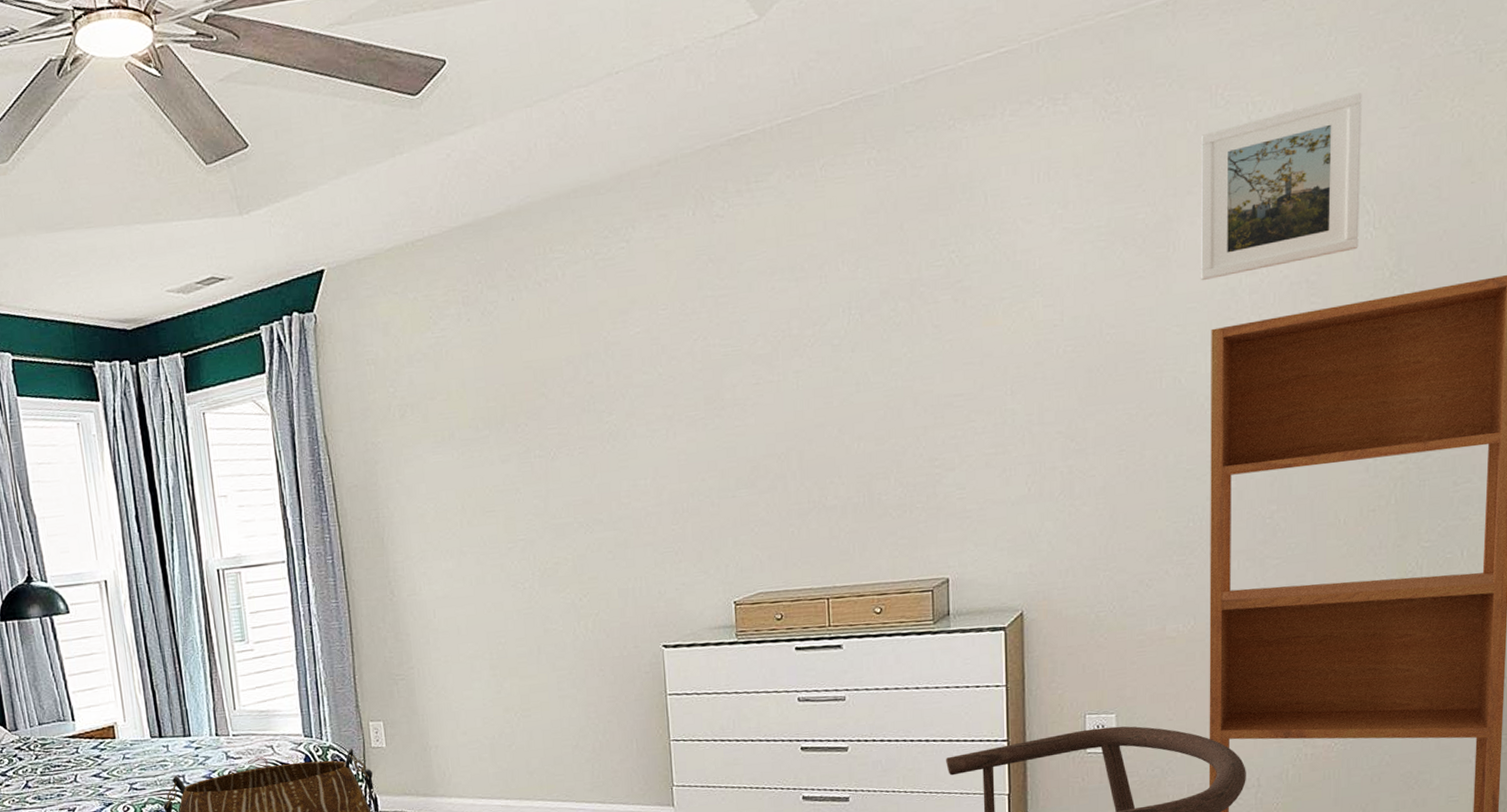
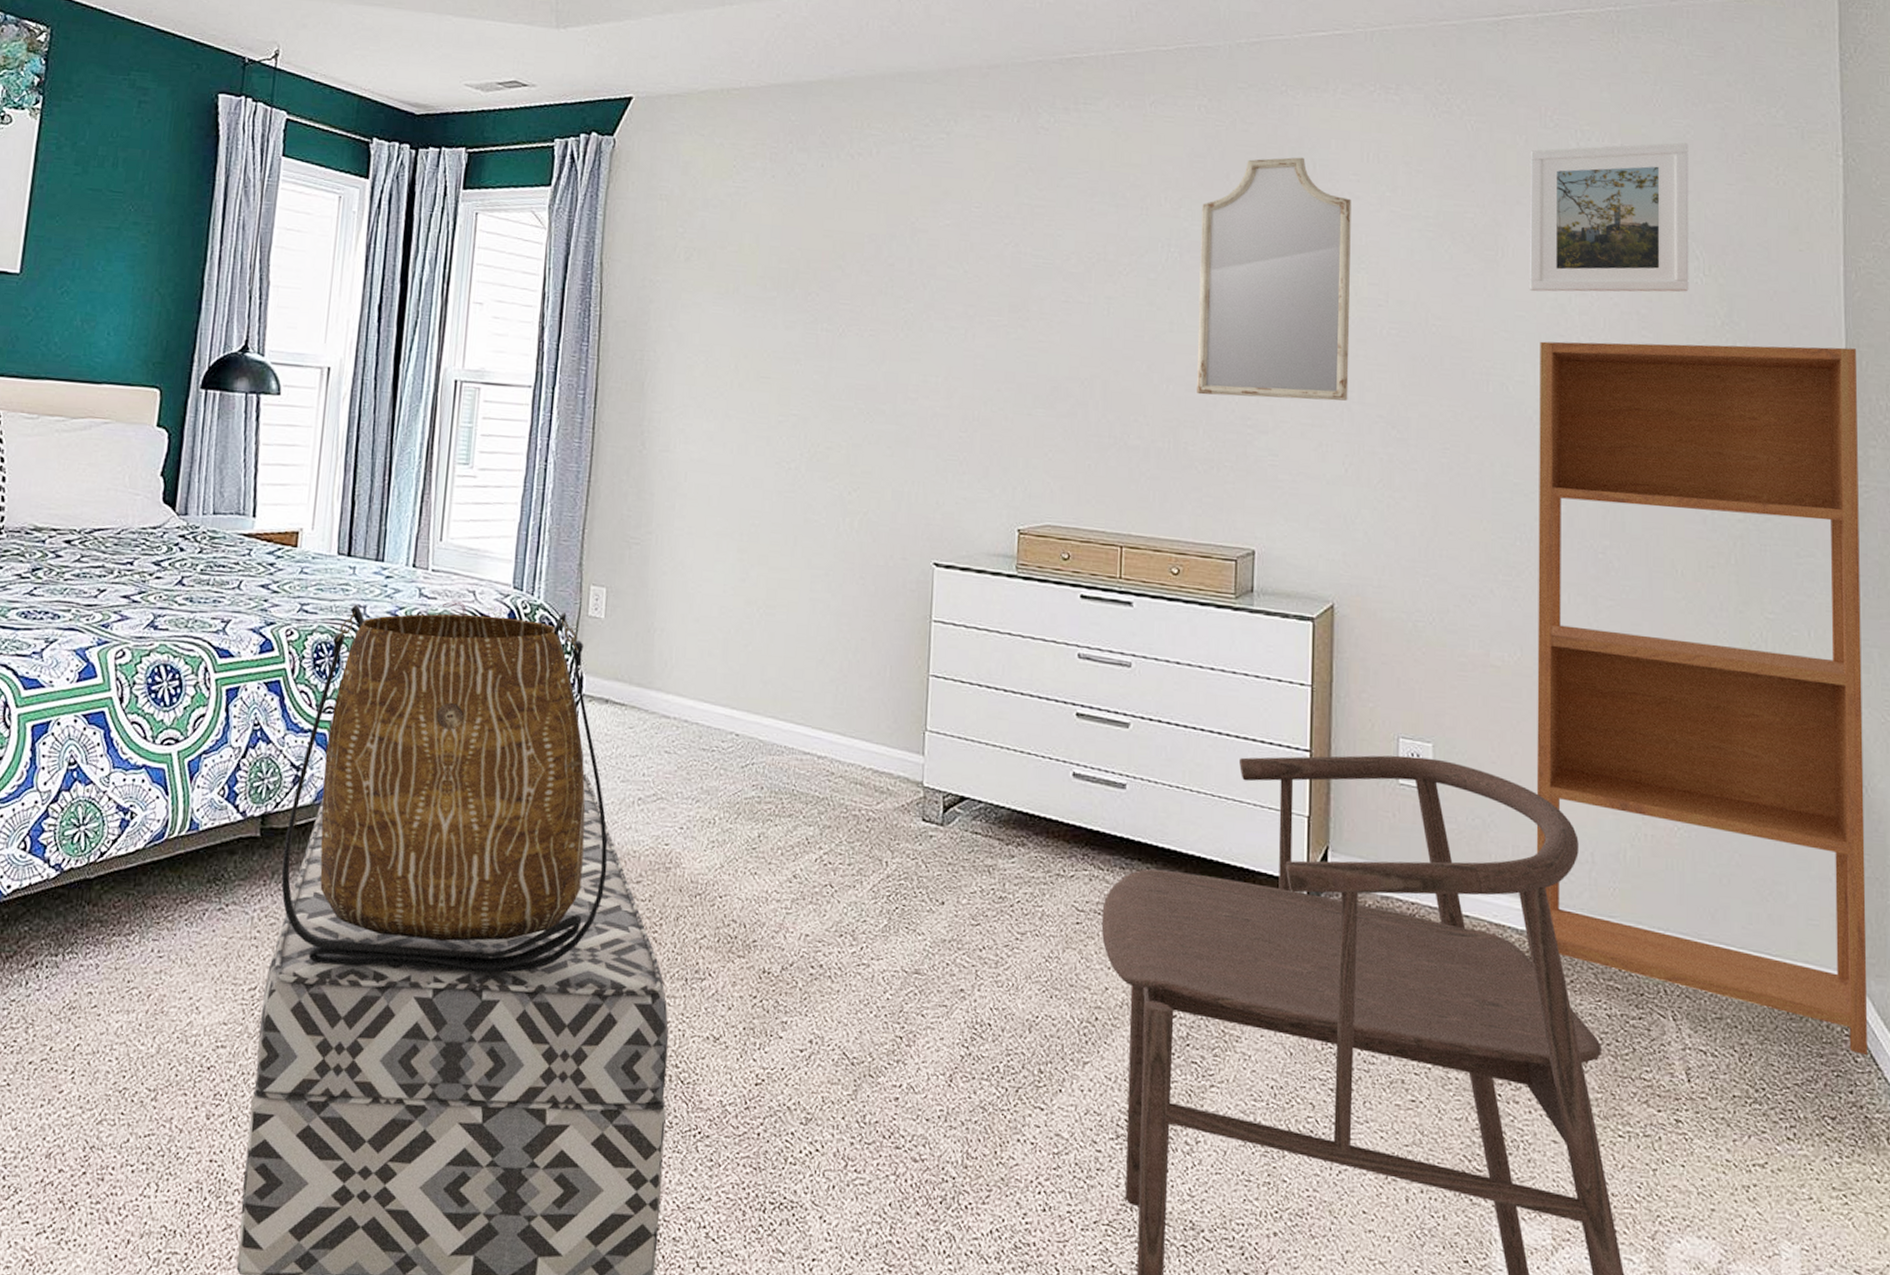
home mirror: none [879,191,1028,446] -> present [1196,157,1352,401]

